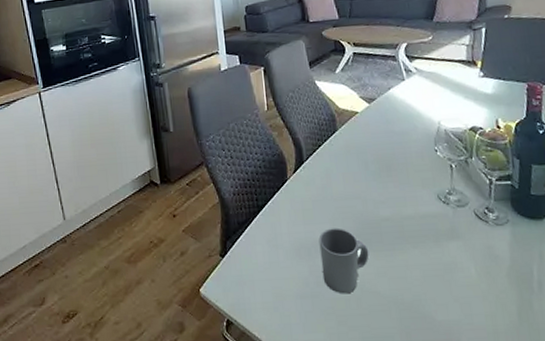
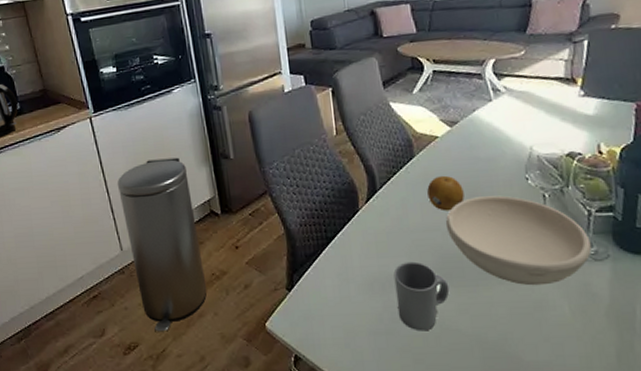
pedal bin: none [62,130,145,300] -> present [117,157,207,332]
fruit: none [348,147,382,181] -> present [427,175,465,211]
bowl: none [365,165,493,250] -> present [445,195,592,286]

